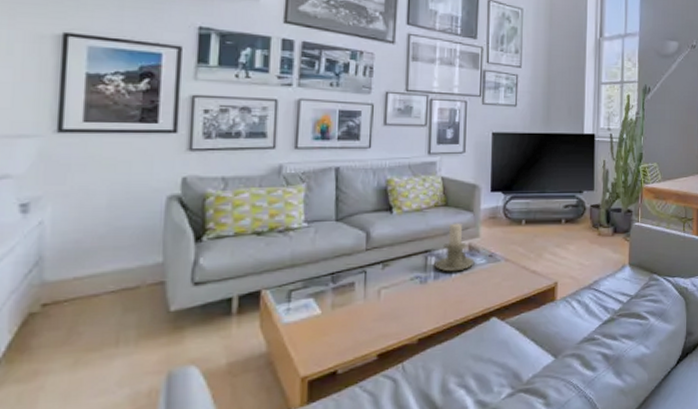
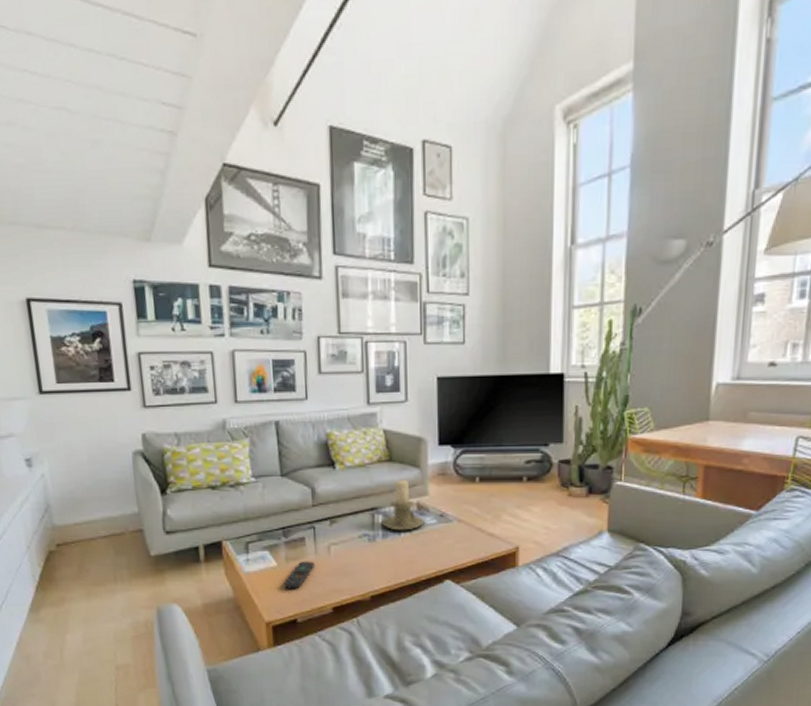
remote control: none [325,306,362,338] -> present [283,561,314,589]

